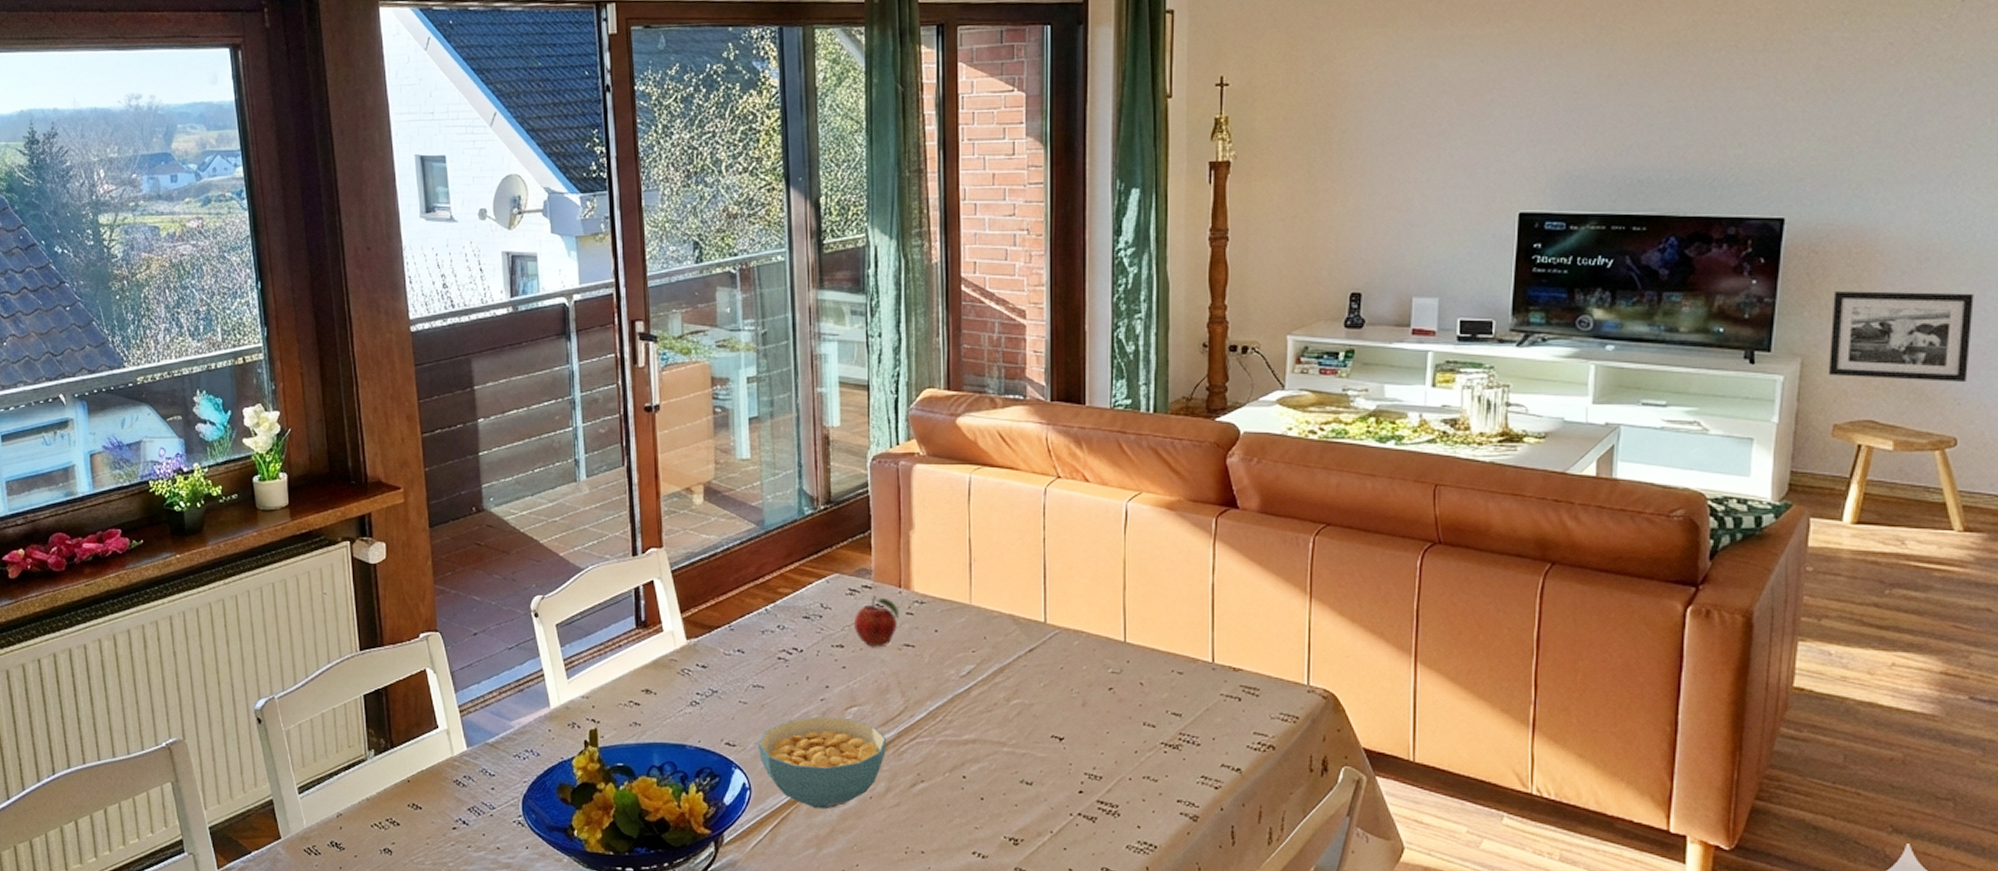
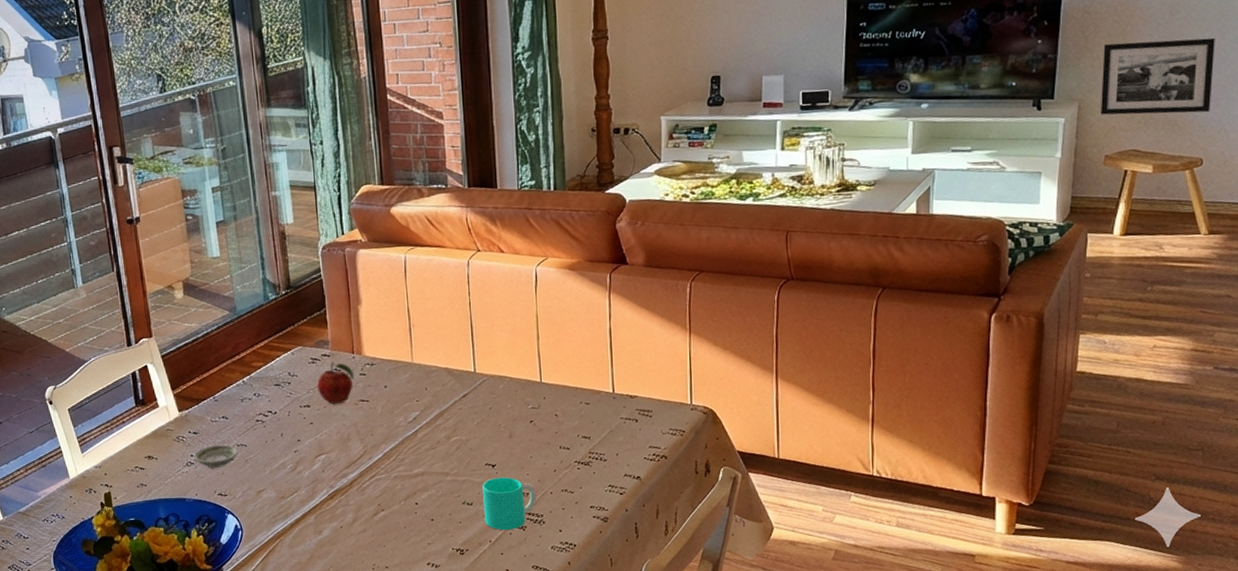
saucer: none [699,684,753,711] -> present [193,445,238,468]
cereal bowl: present [757,716,887,810] -> none [245,464,352,541]
cup: none [1046,754,1113,821] -> present [482,477,538,531]

